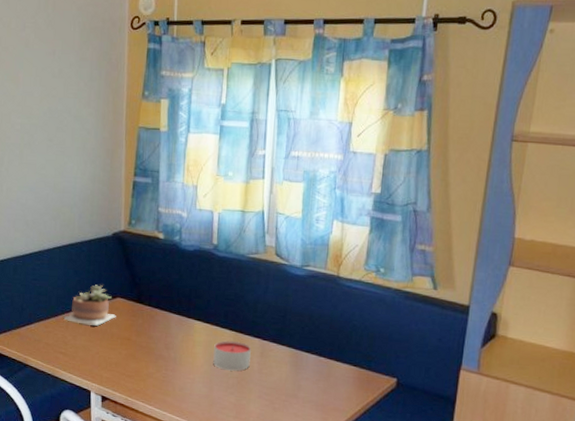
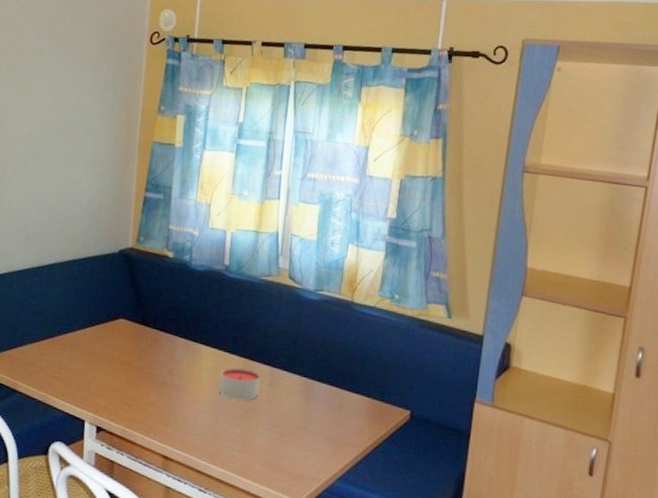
succulent plant: present [63,285,116,326] -> none [60,304,118,349]

